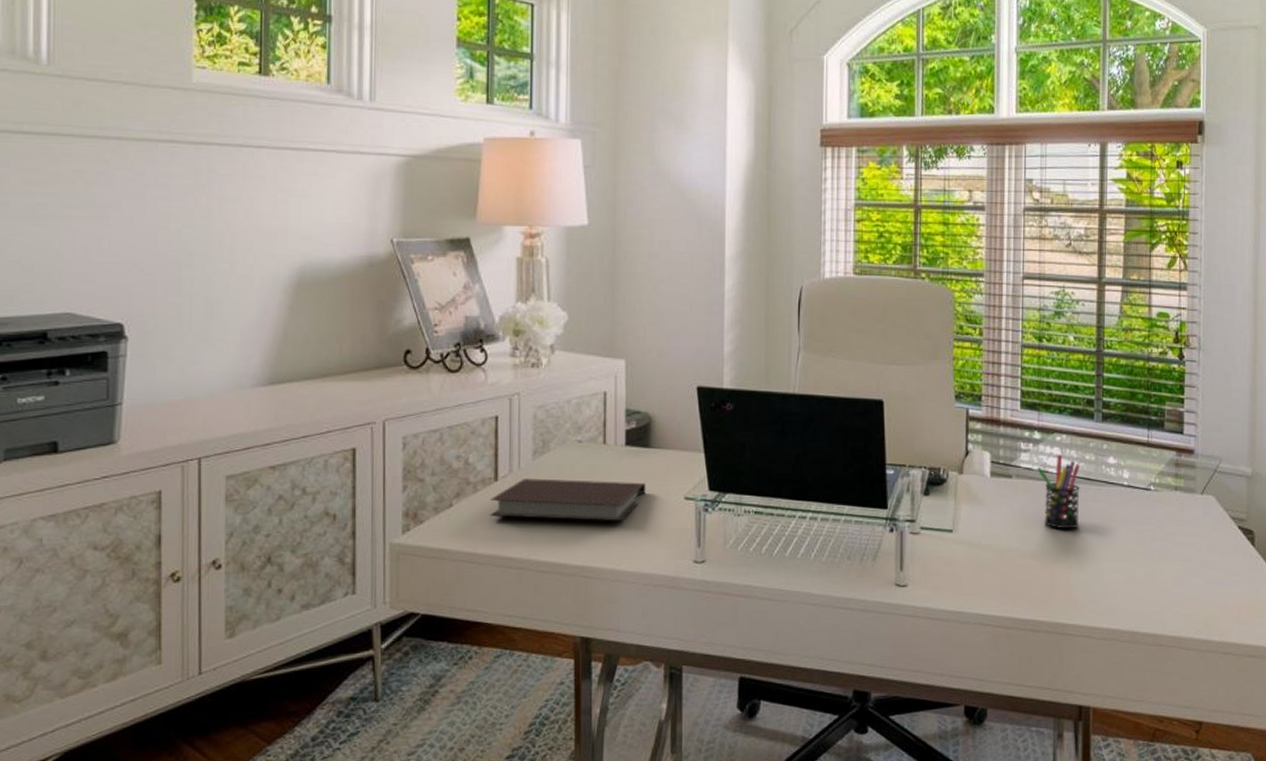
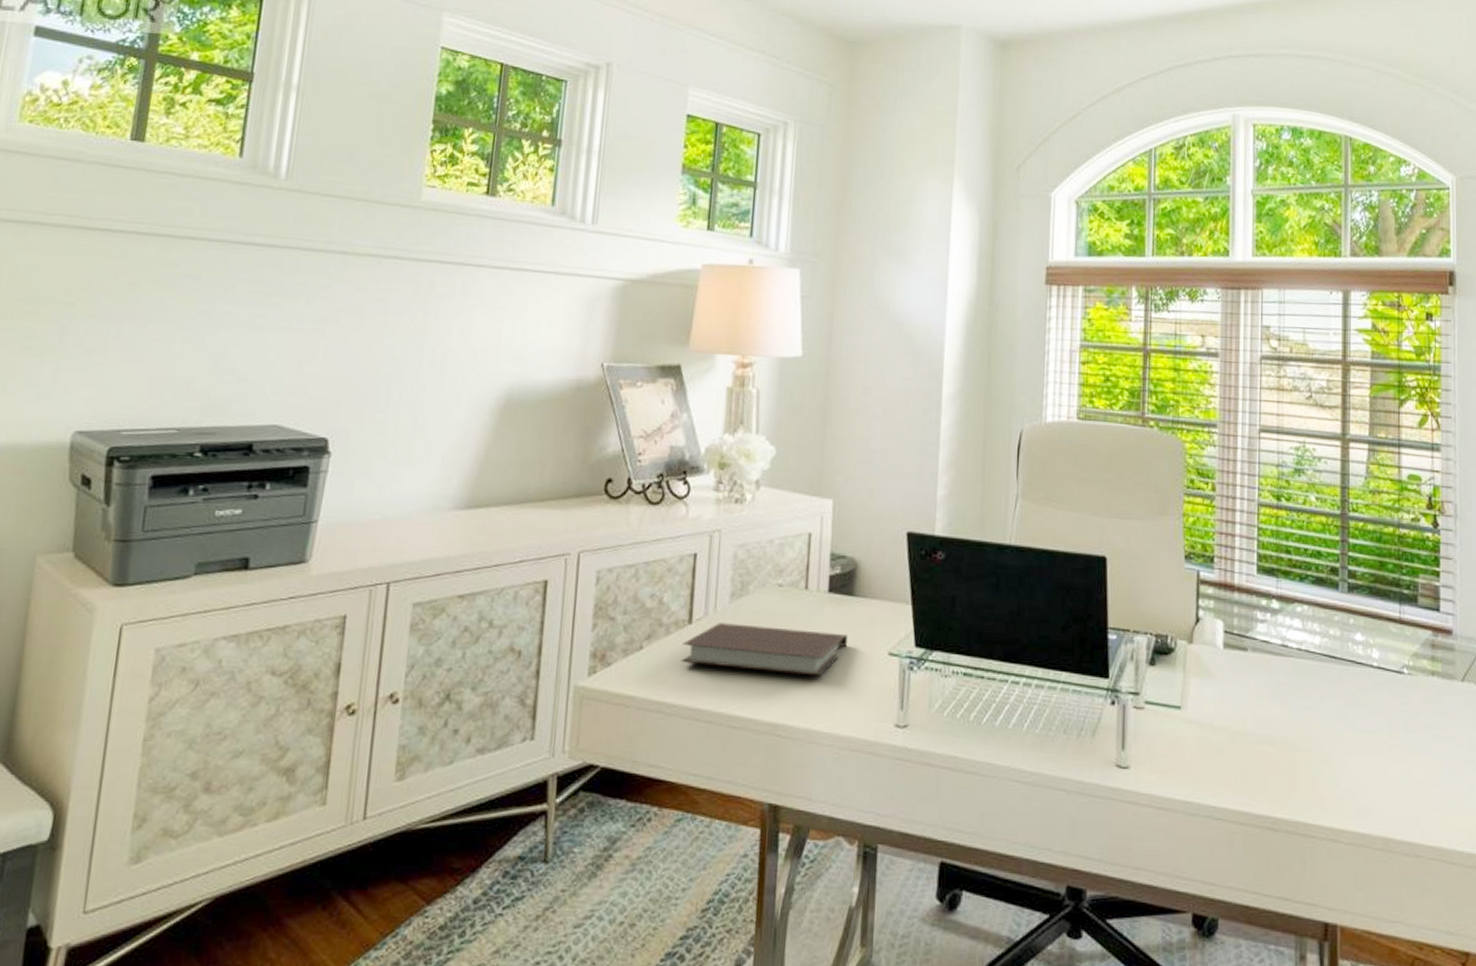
pen holder: present [1037,455,1081,529] -> none [1275,628,1324,714]

